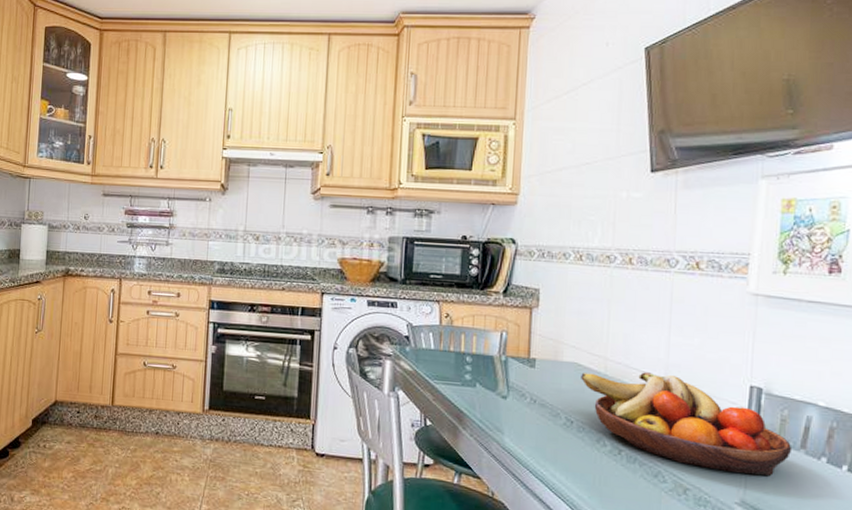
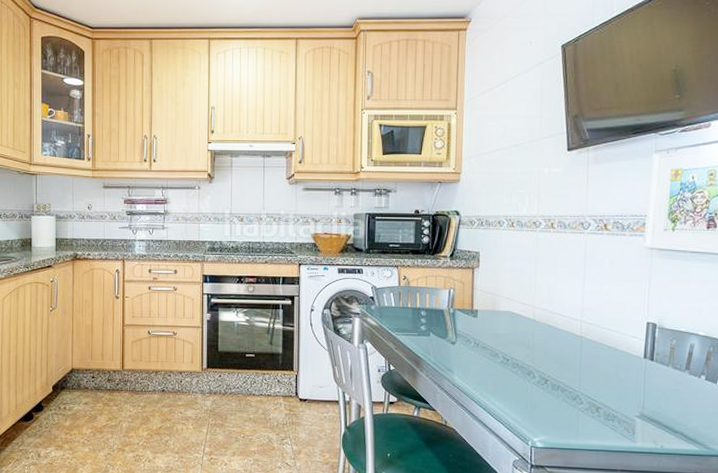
fruit bowl: present [581,372,793,476] -> none [514,316,679,393]

